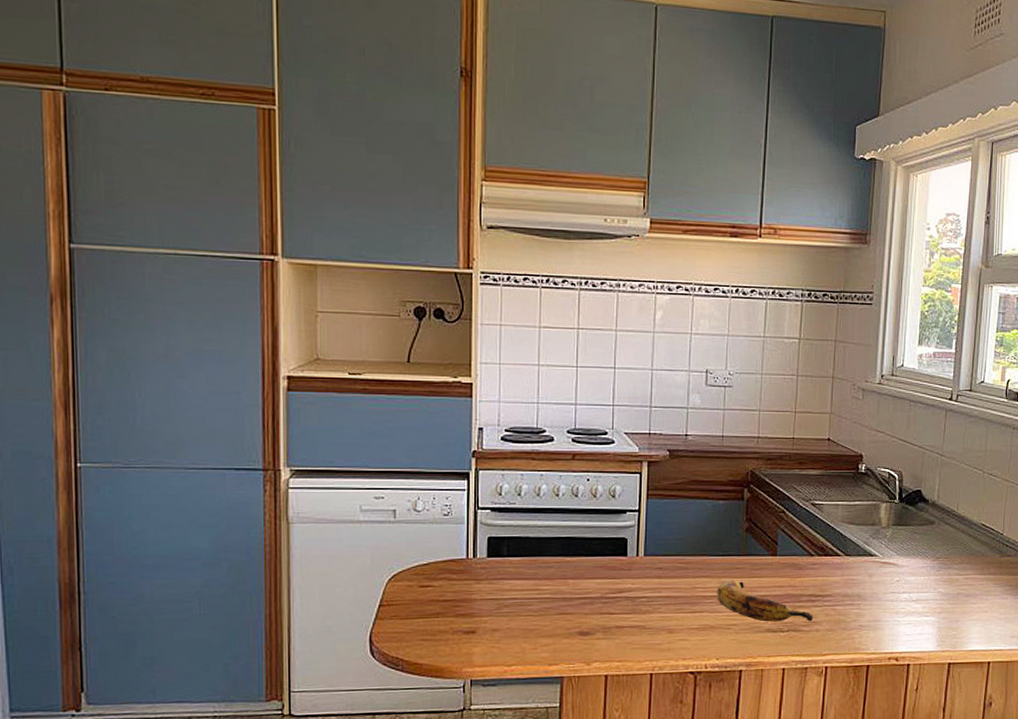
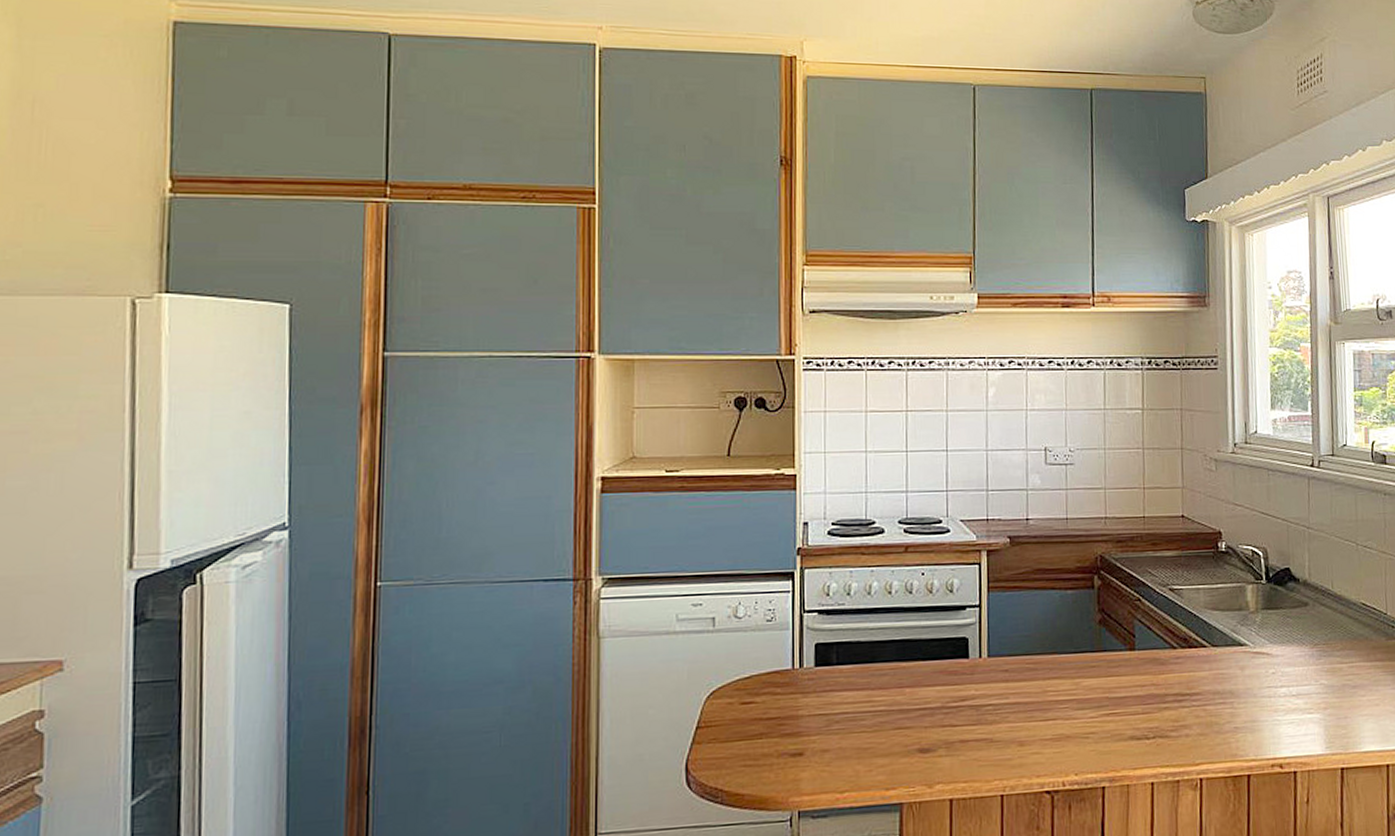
fruit: present [717,579,814,622] -> none [1071,679,1182,729]

